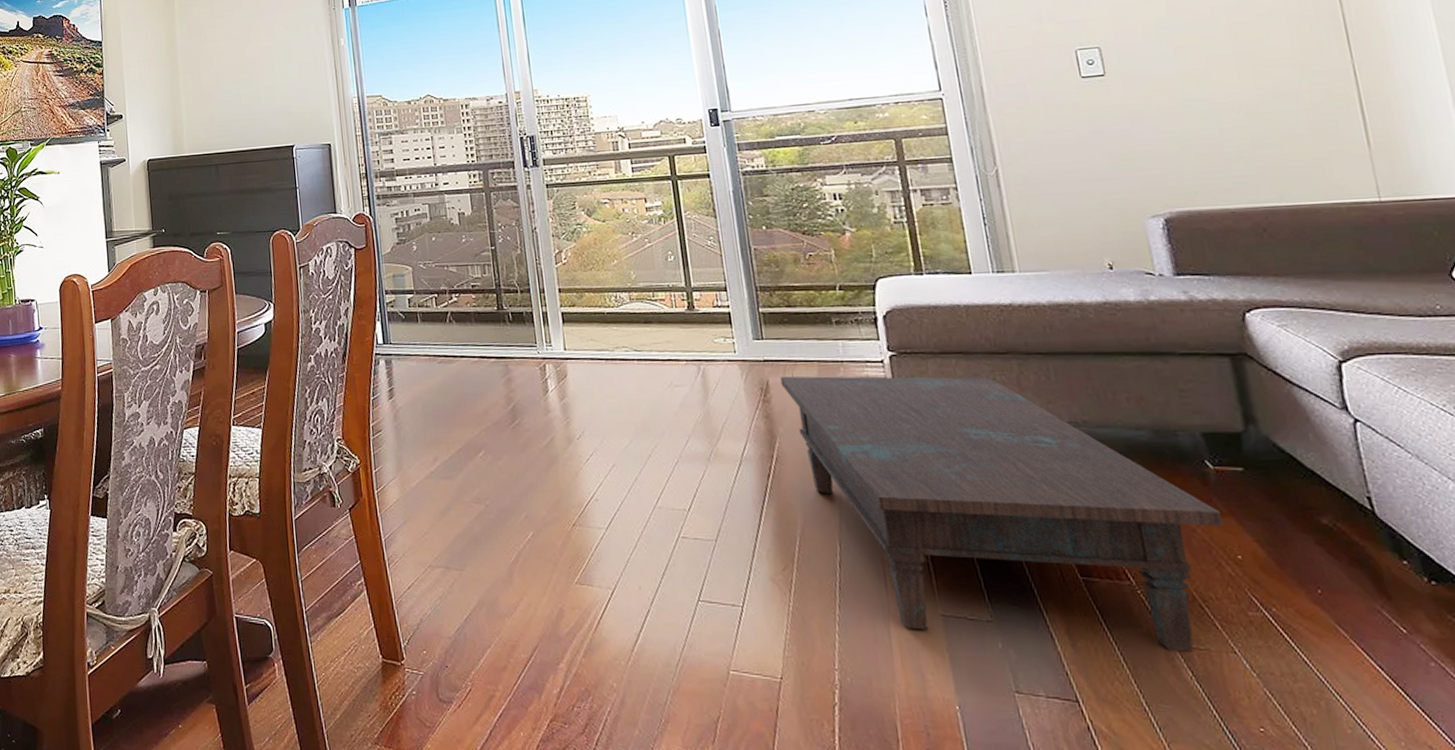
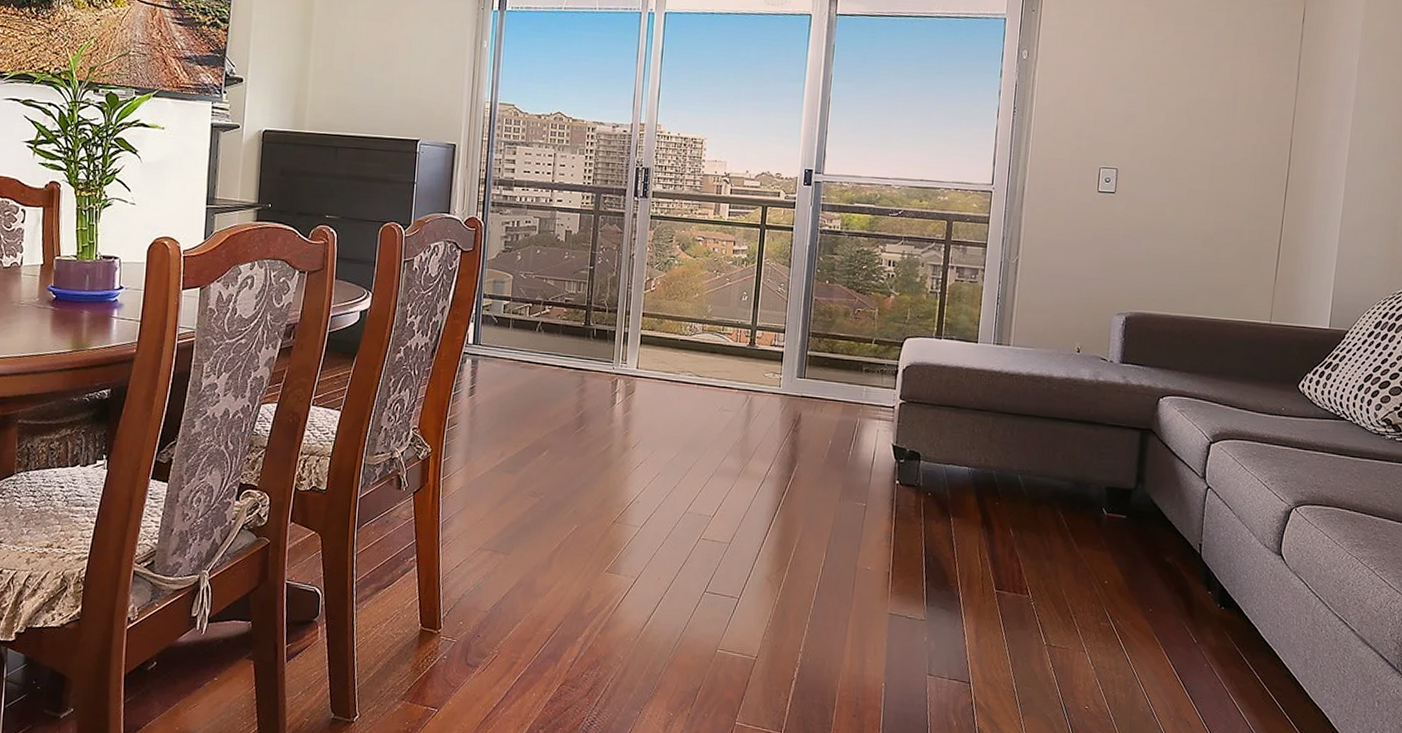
coffee table: present [780,376,1224,652] -> none [810,411,1103,650]

